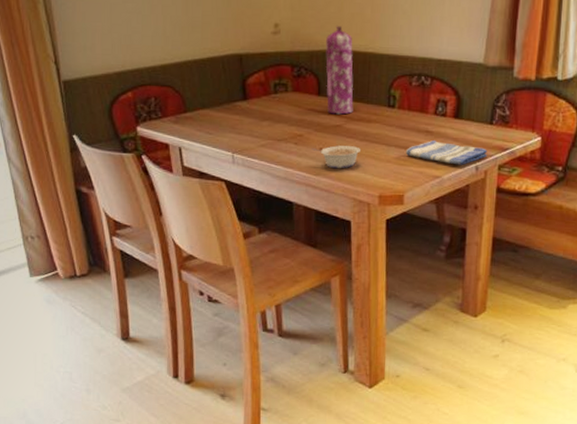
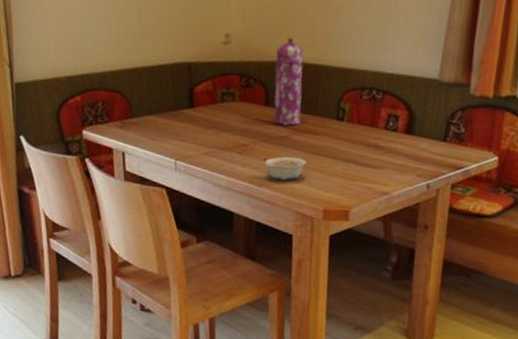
dish towel: present [405,139,488,165] -> none [353,155,441,183]

